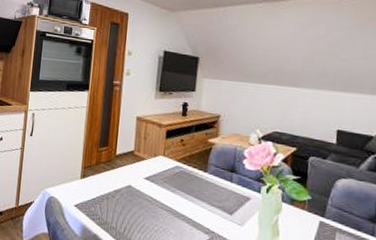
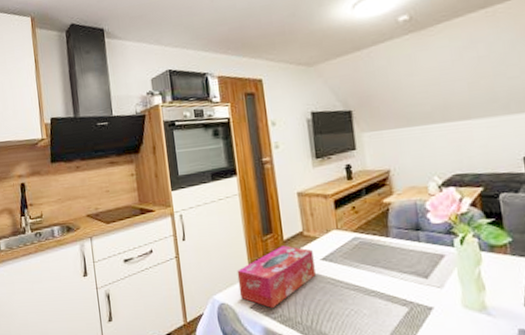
tissue box: none [68,159,139,210] -> present [237,245,316,308]

